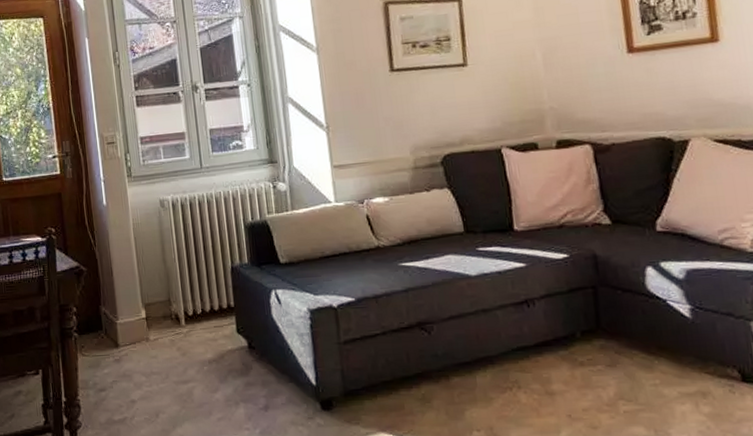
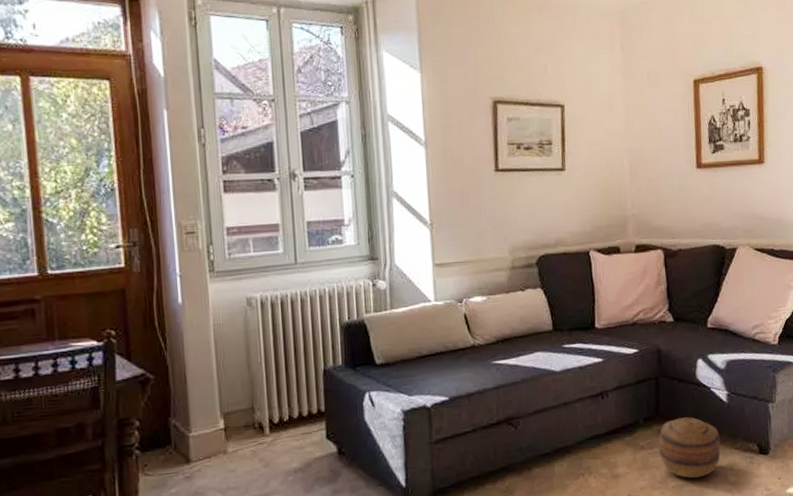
basket: none [602,332,687,404] -> present [658,417,720,479]

